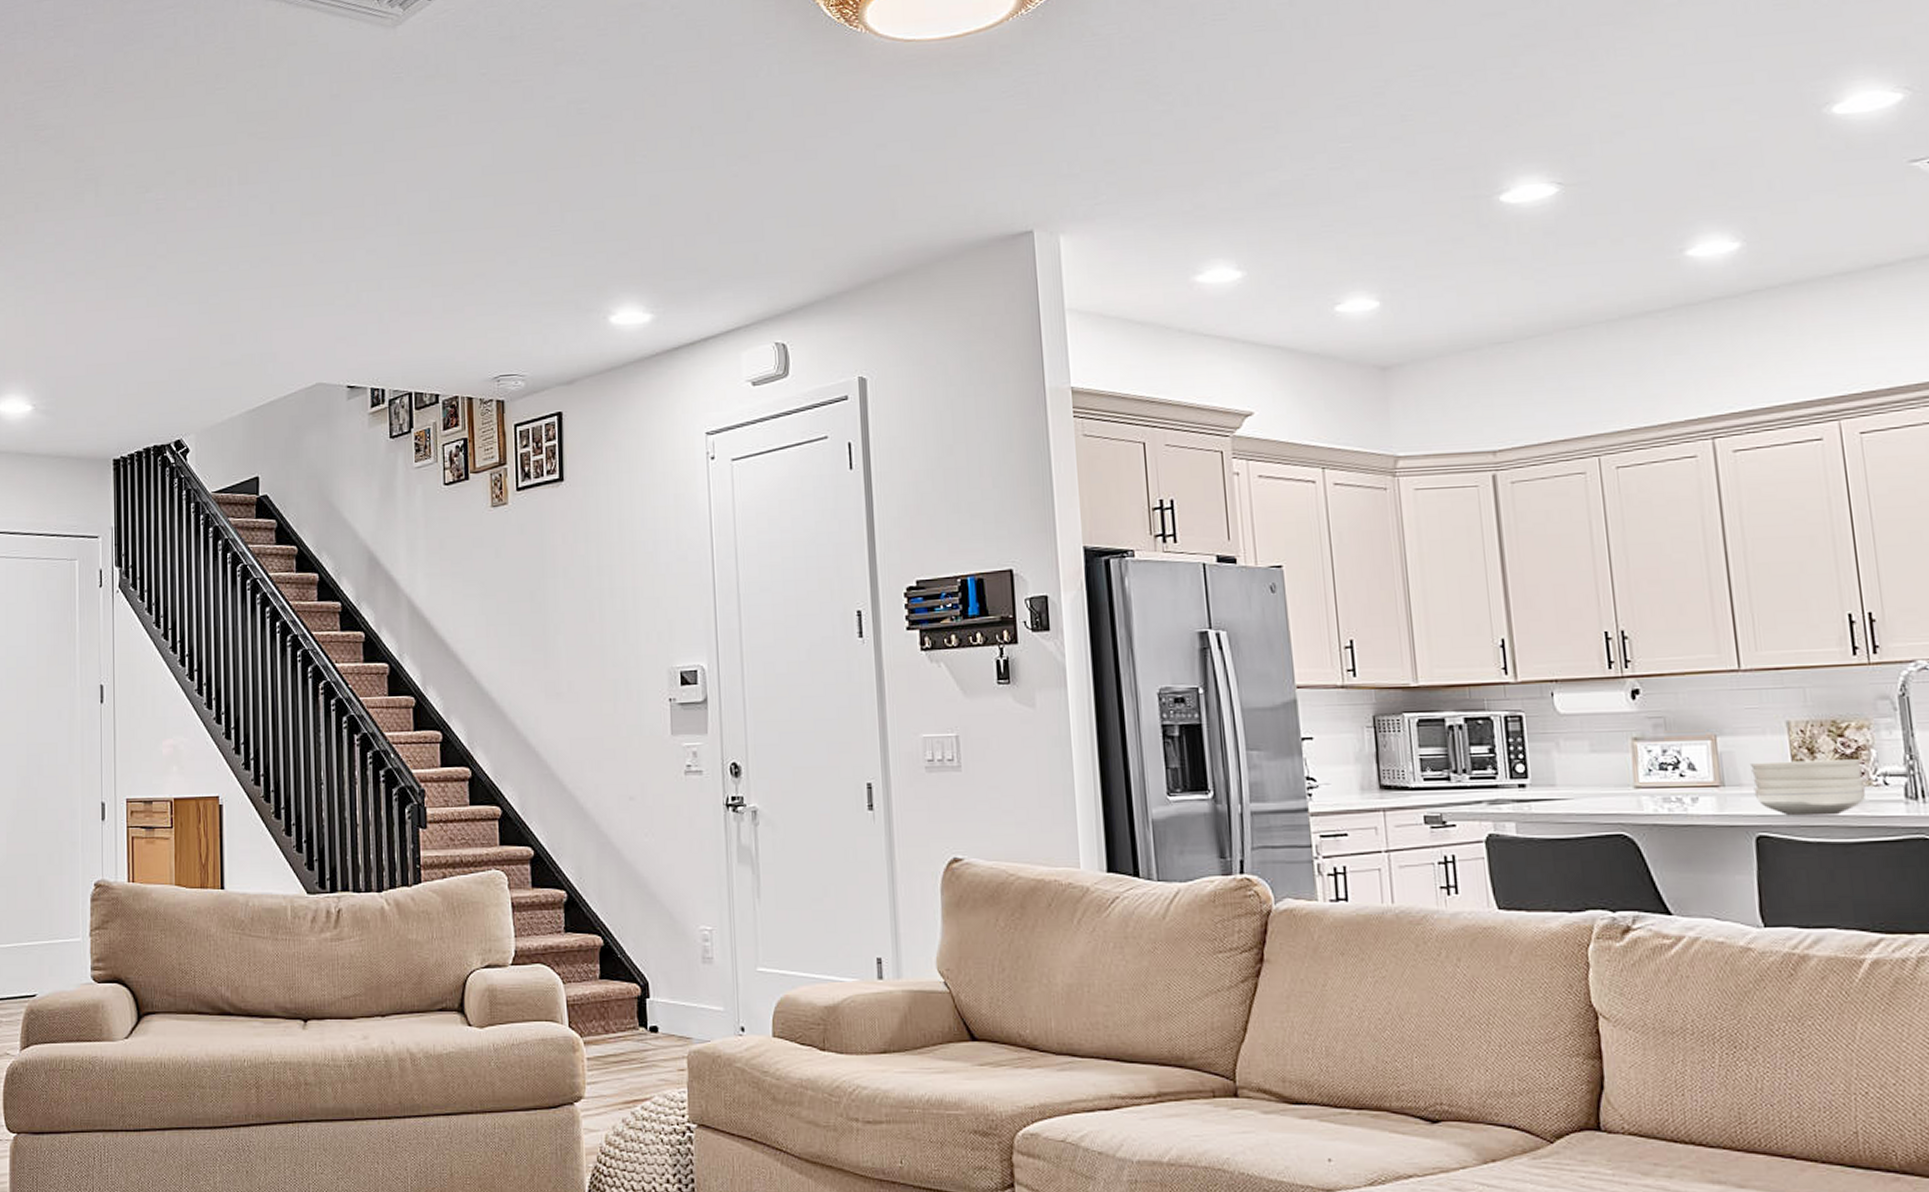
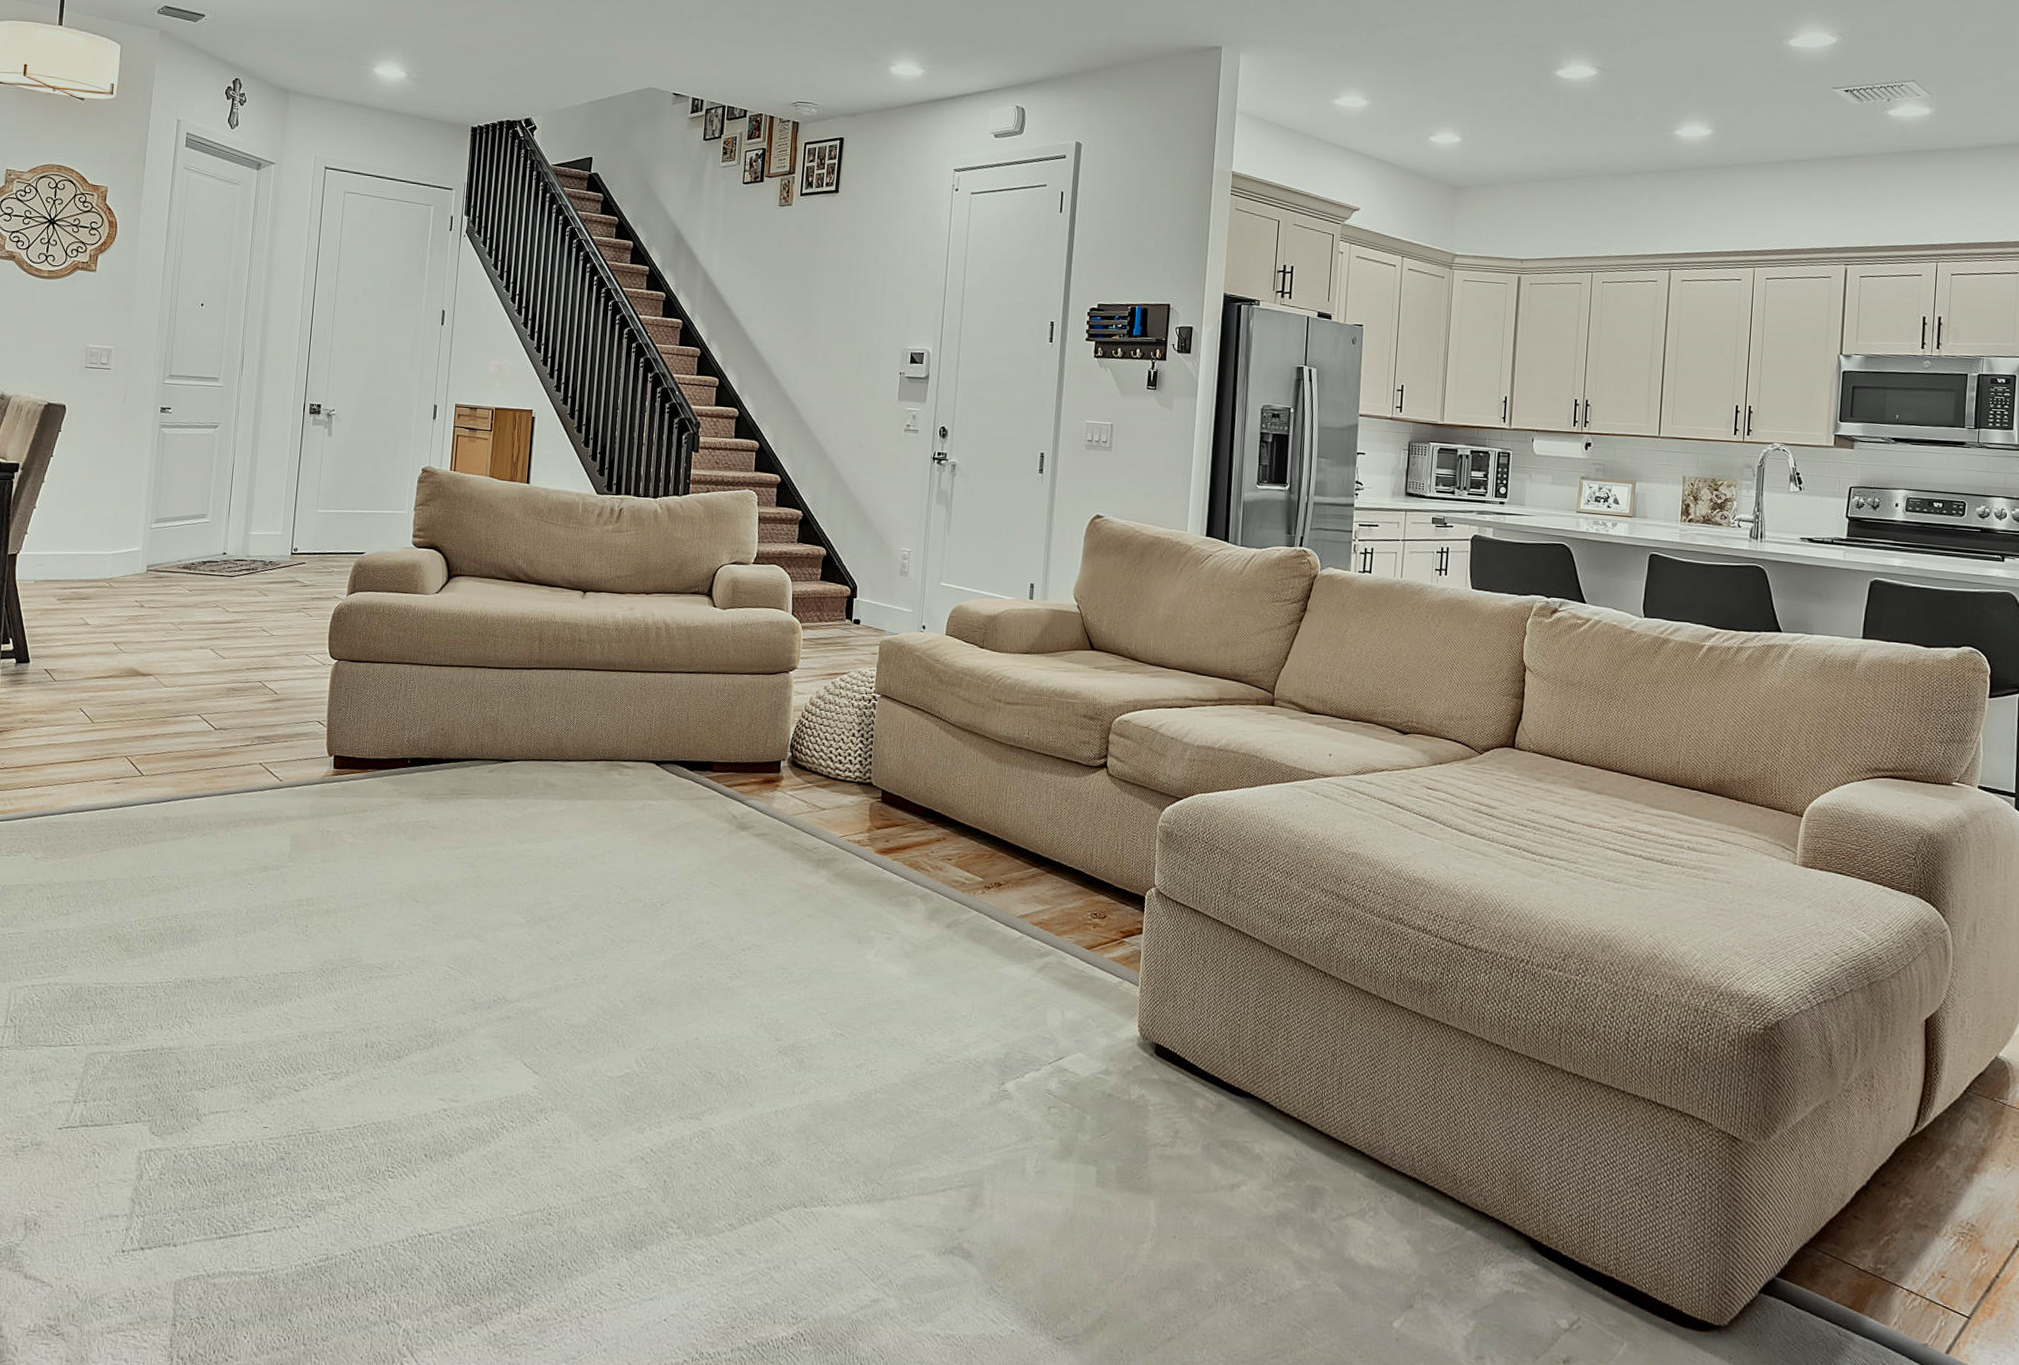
bowl: present [1749,759,1866,816] -> none [1654,502,1727,545]

